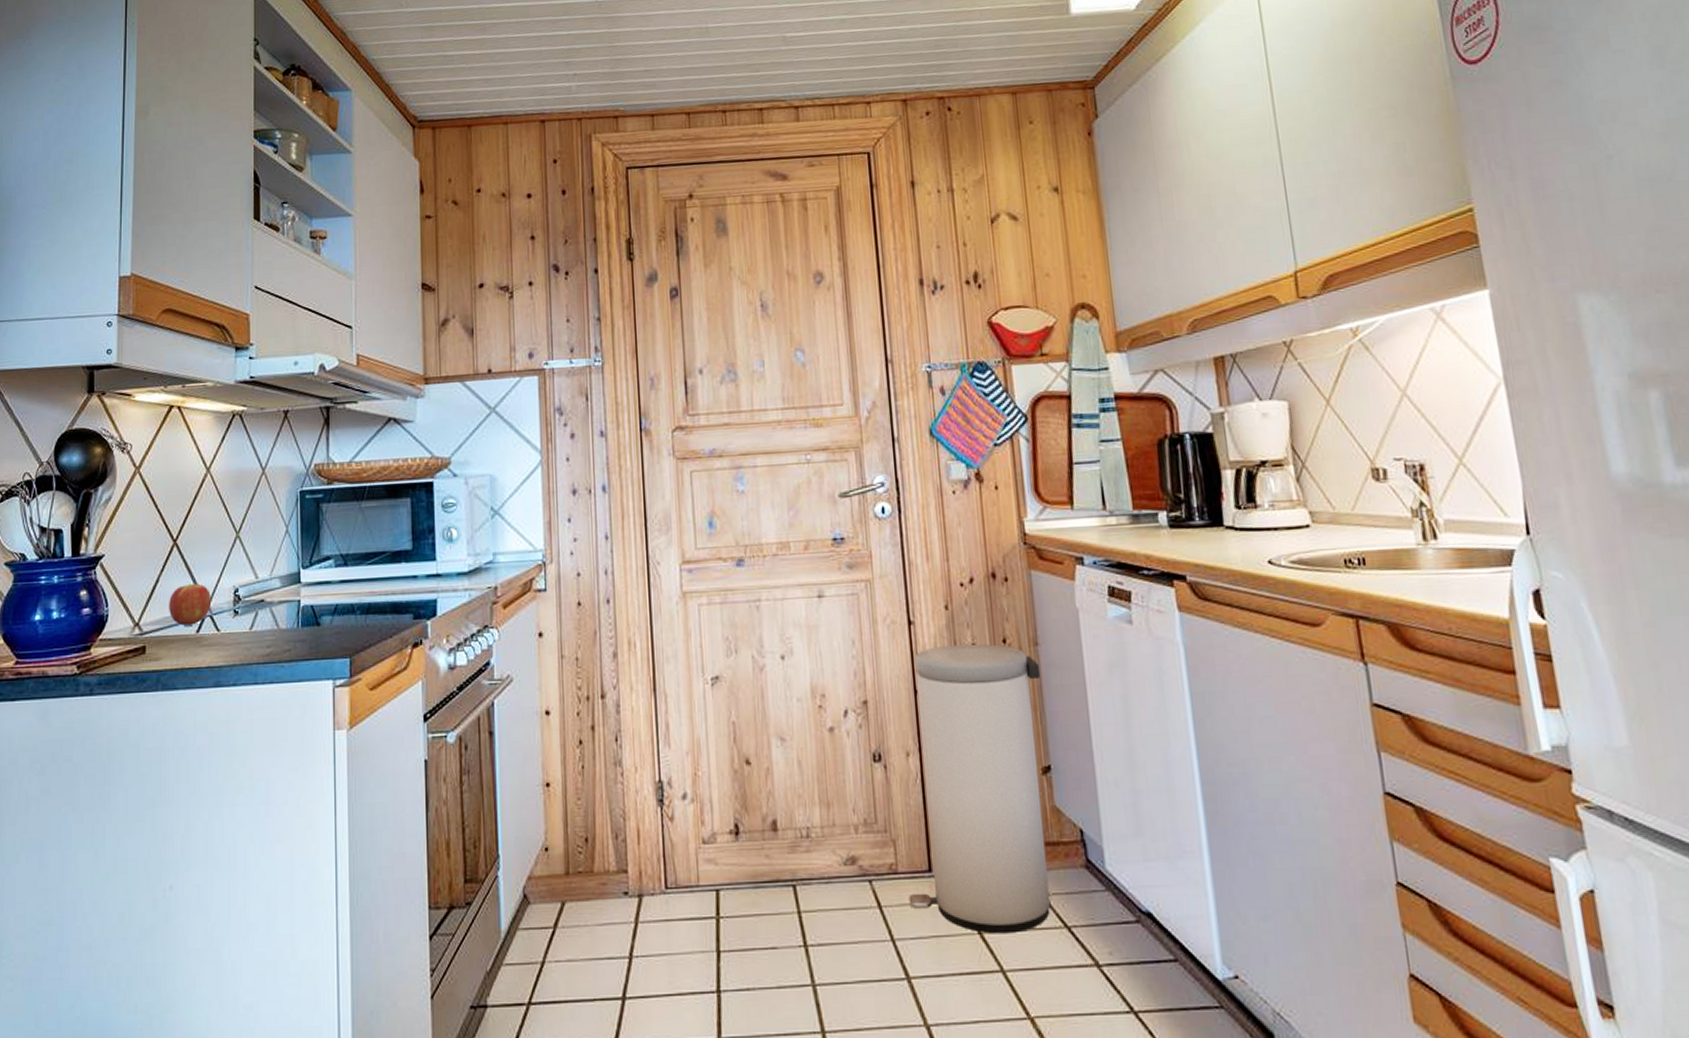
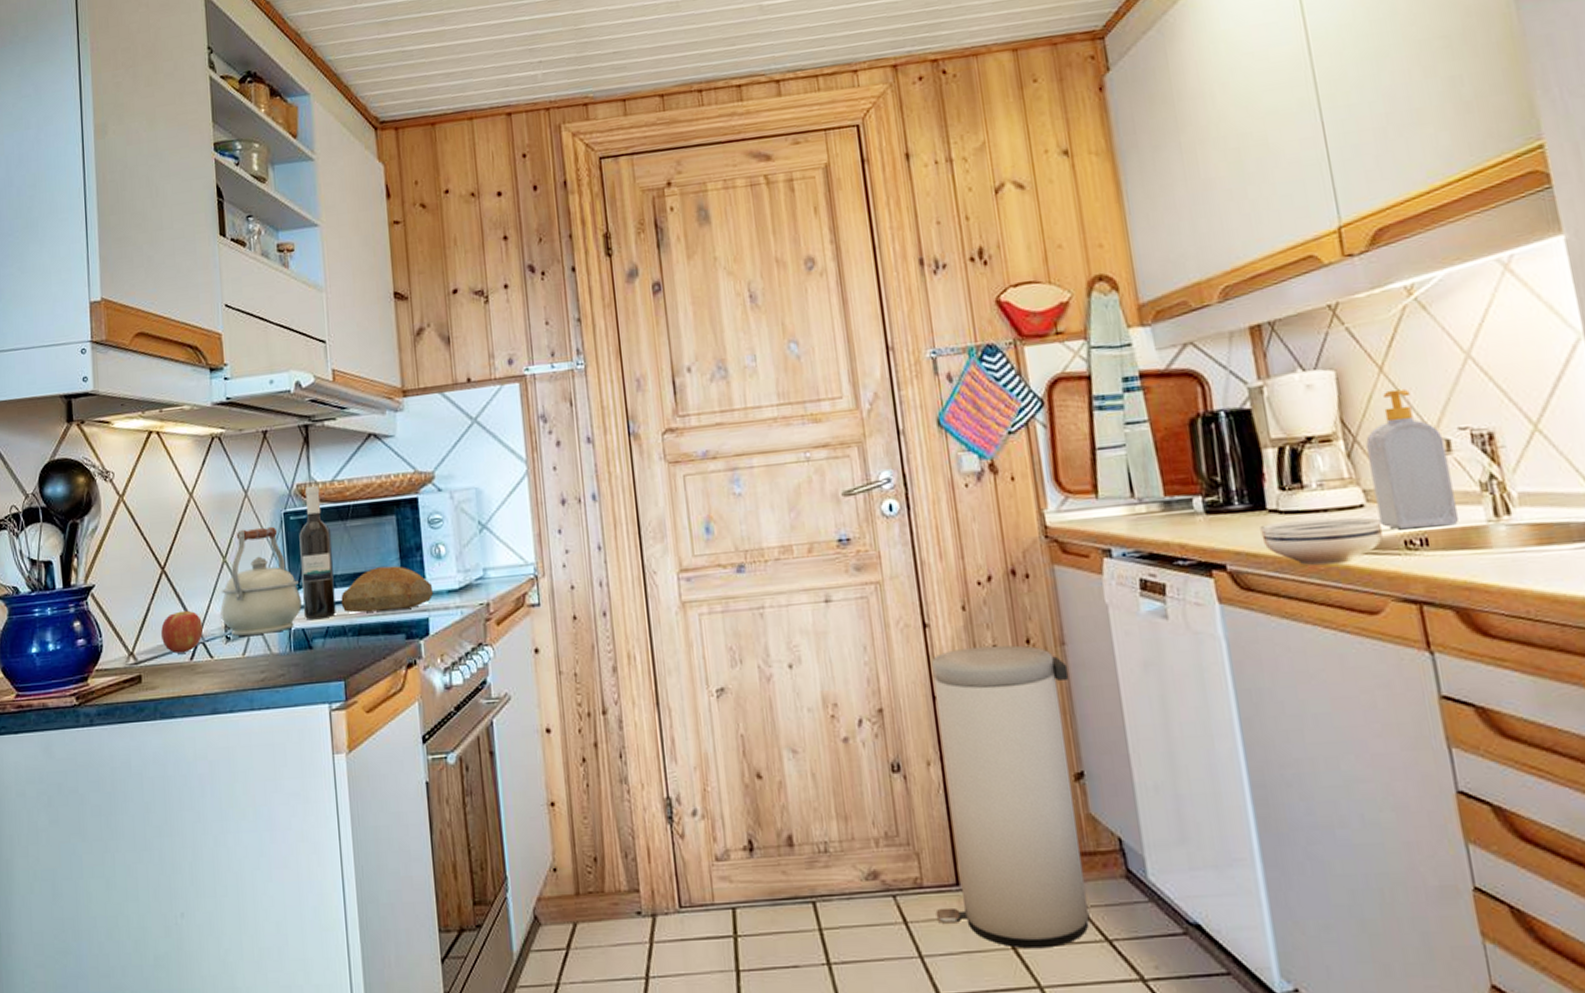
kettle: none [230,504,312,611] -> present [220,526,302,636]
wine bottle: none [313,465,347,597] -> present [299,485,336,620]
bread: none [351,547,443,592] -> present [341,566,434,613]
bowl: none [1217,536,1326,580] -> present [1260,517,1384,566]
soap bottle: none [1313,420,1392,550] -> present [1366,388,1459,530]

